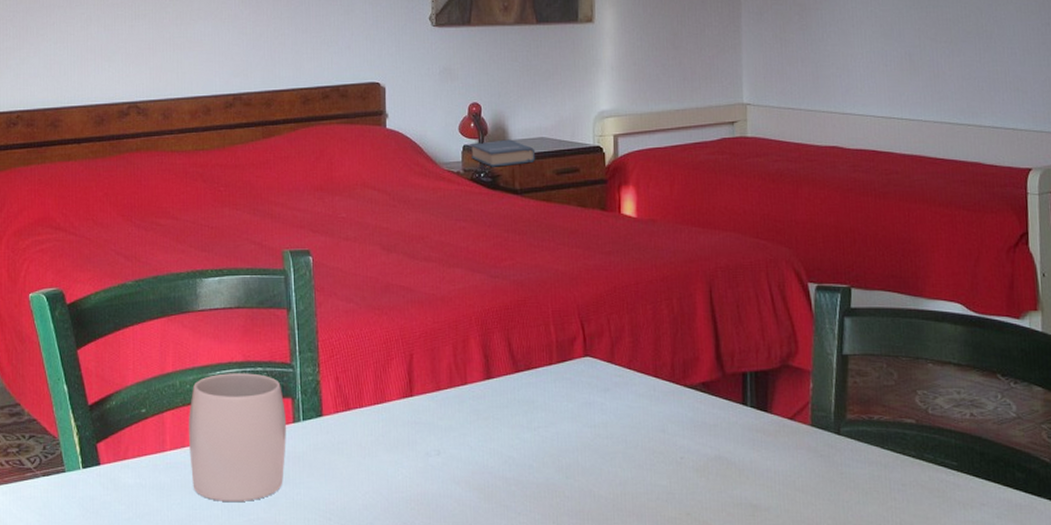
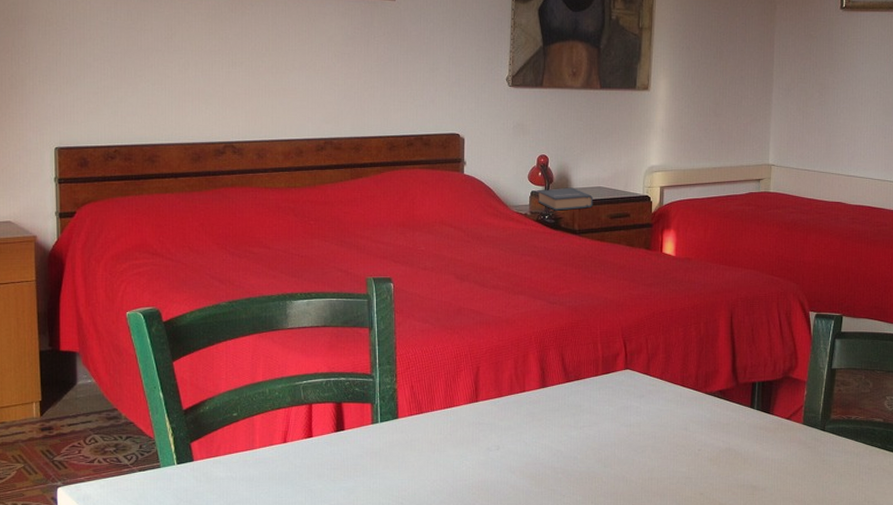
mug: present [188,373,286,501] -> none [276,382,365,490]

